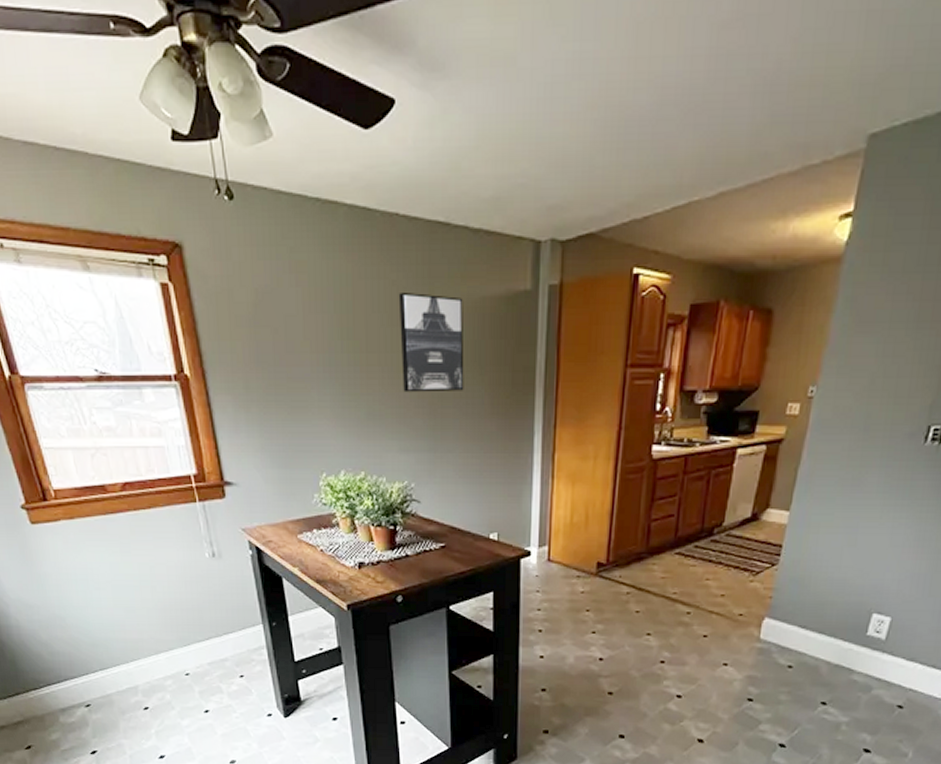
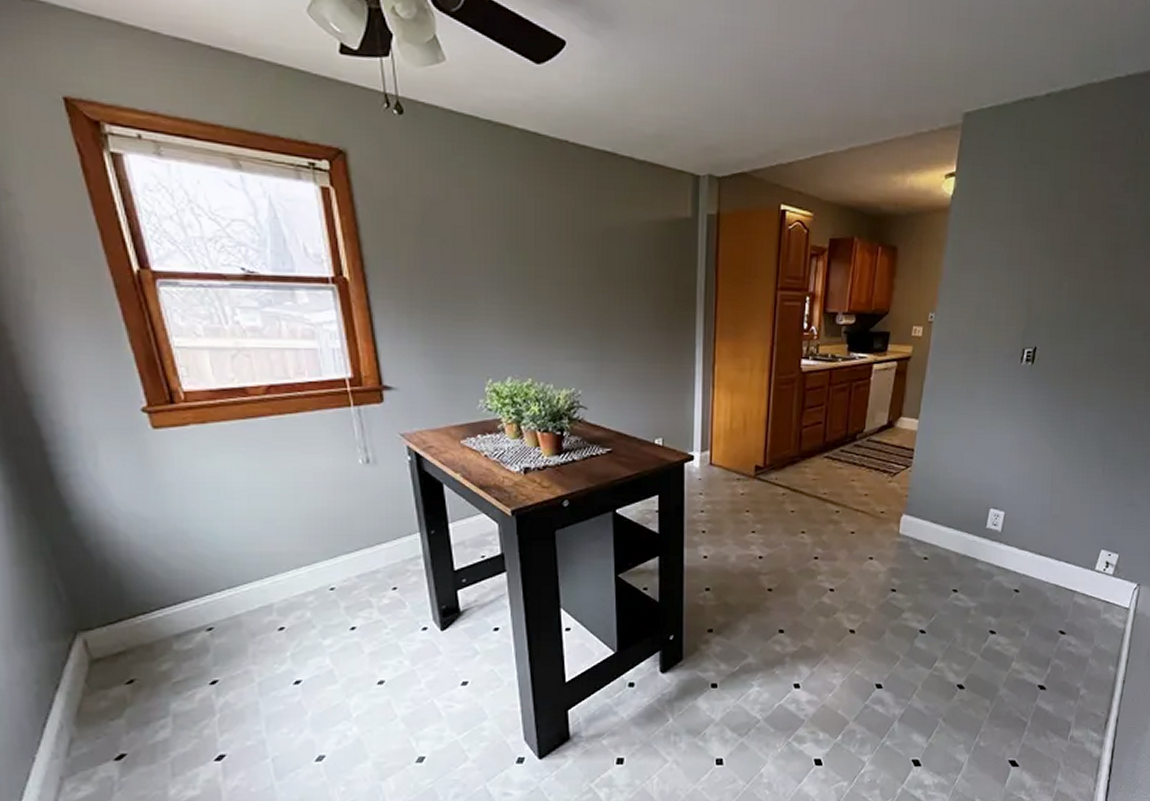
wall art: present [398,291,464,393] -> none [567,211,630,305]

